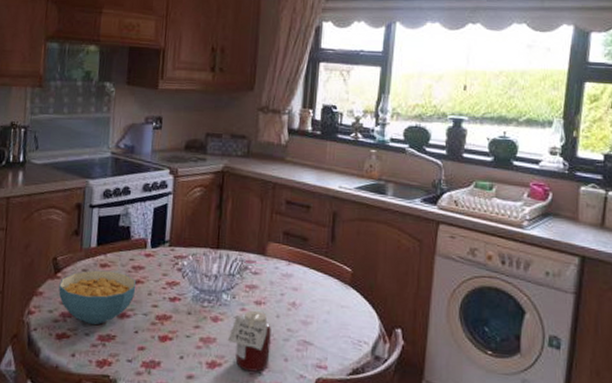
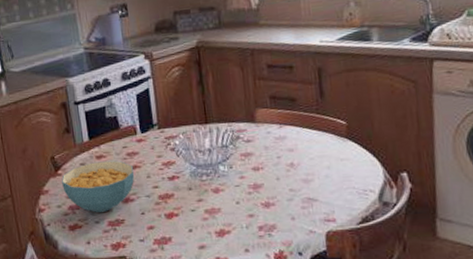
jar: present [227,310,271,372] -> none [231,176,277,234]

